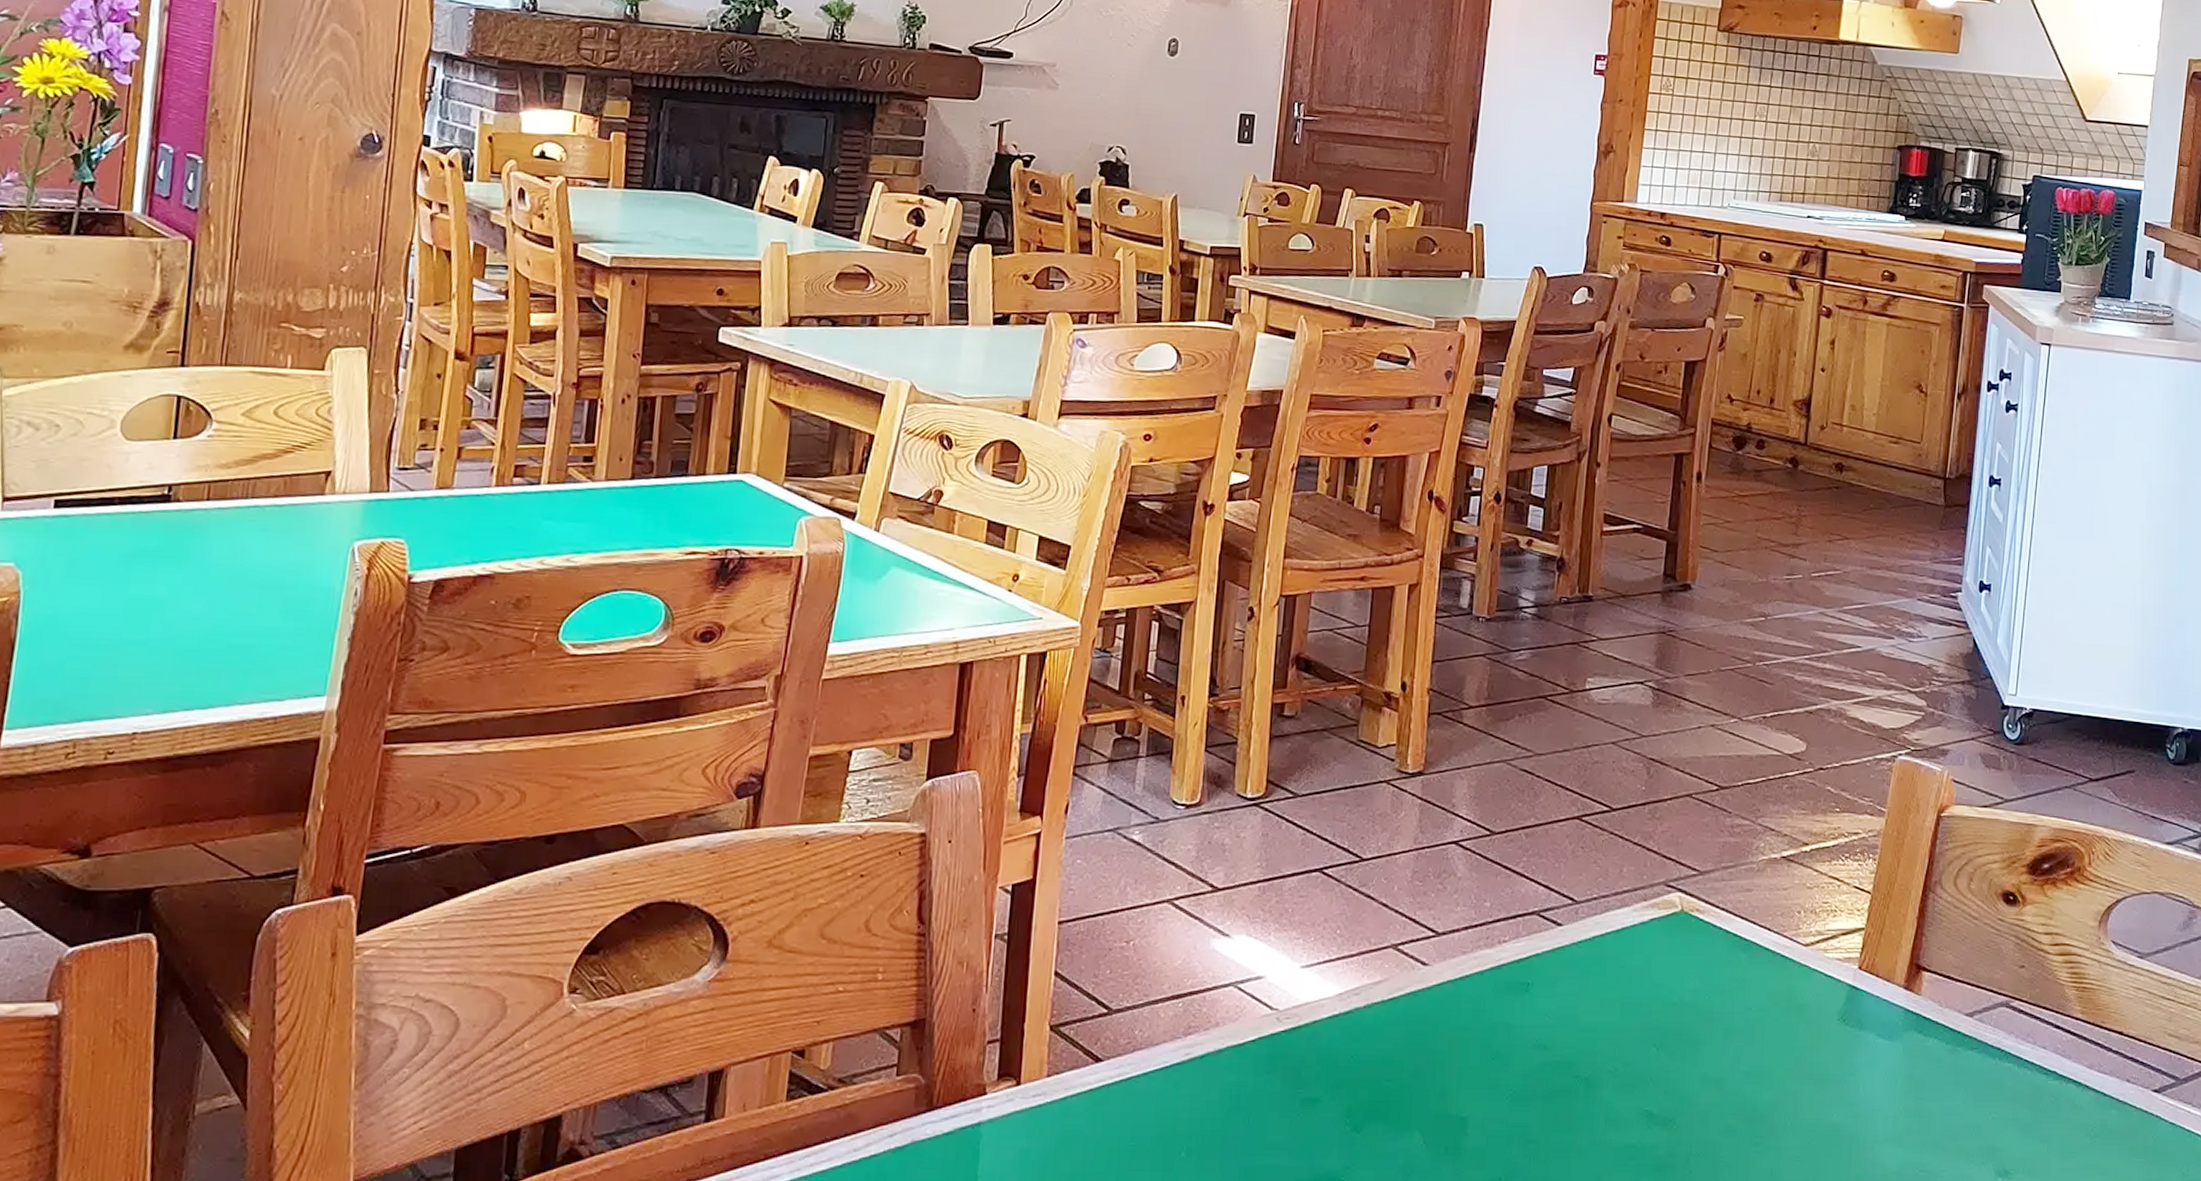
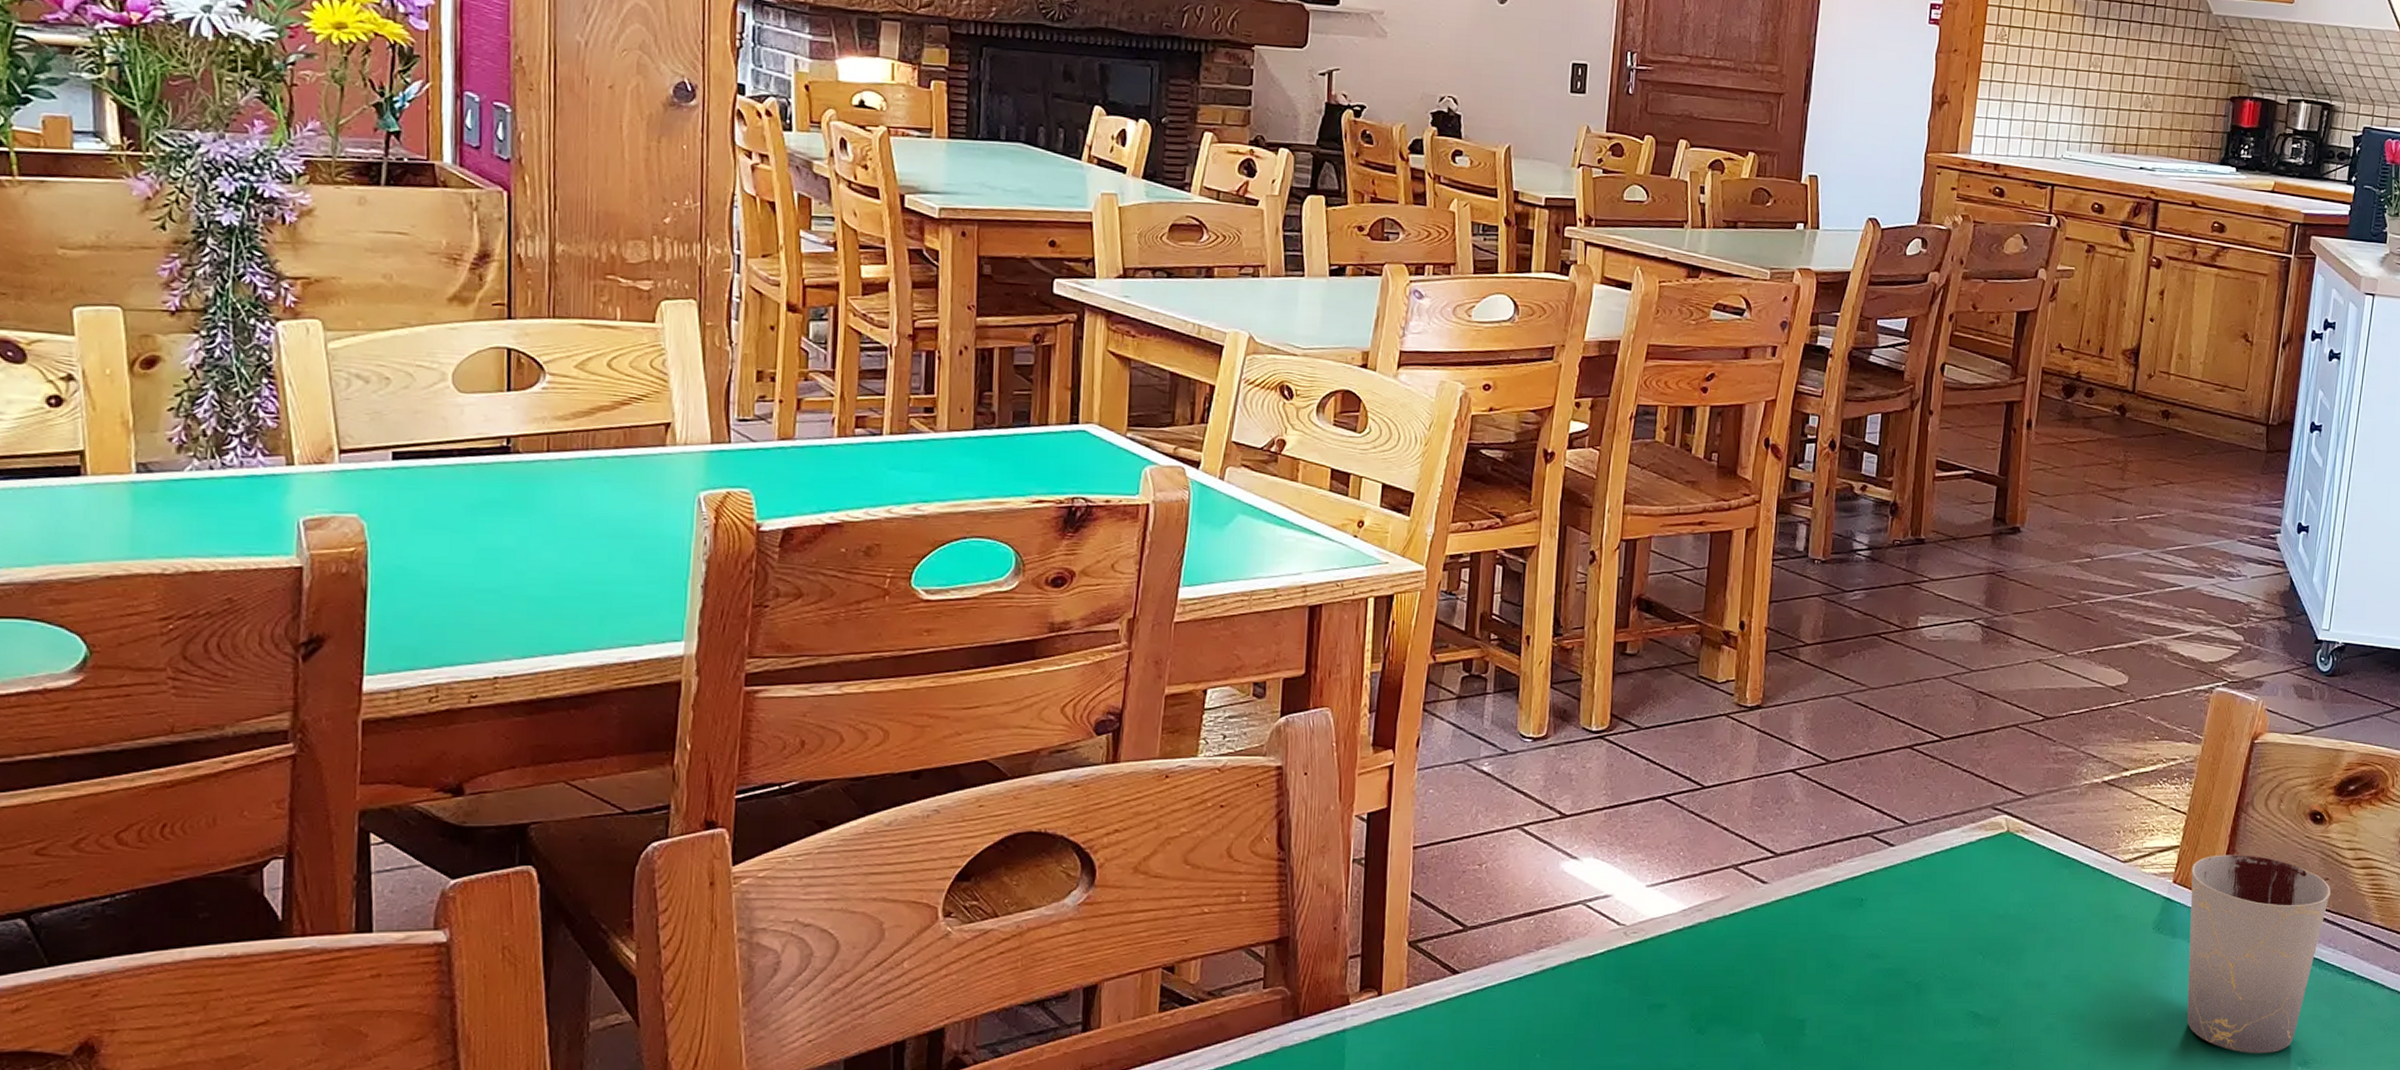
cup: none [1876,938,2027,1163] -> present [2187,854,2331,1054]

